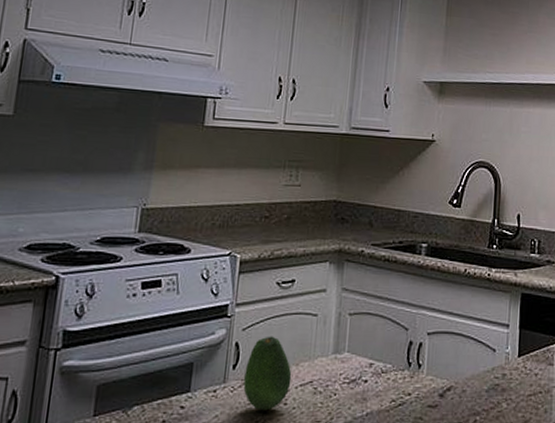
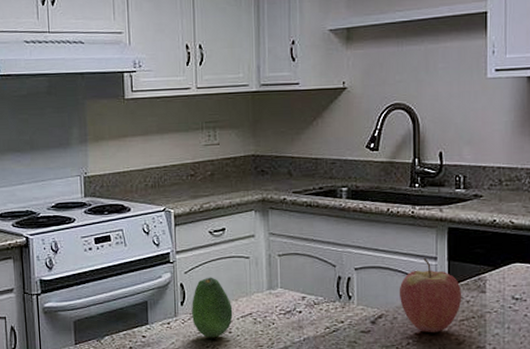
fruit: none [469,324,531,410] -> present [399,257,462,333]

